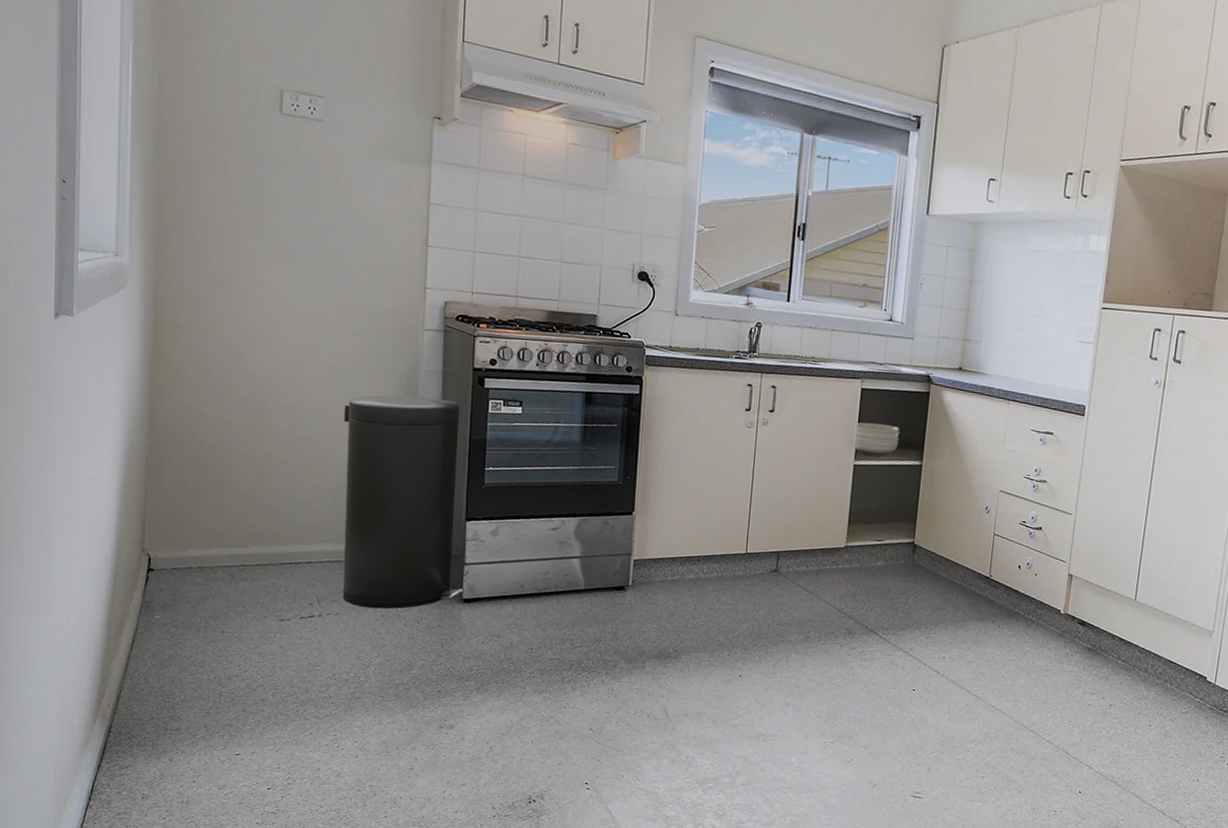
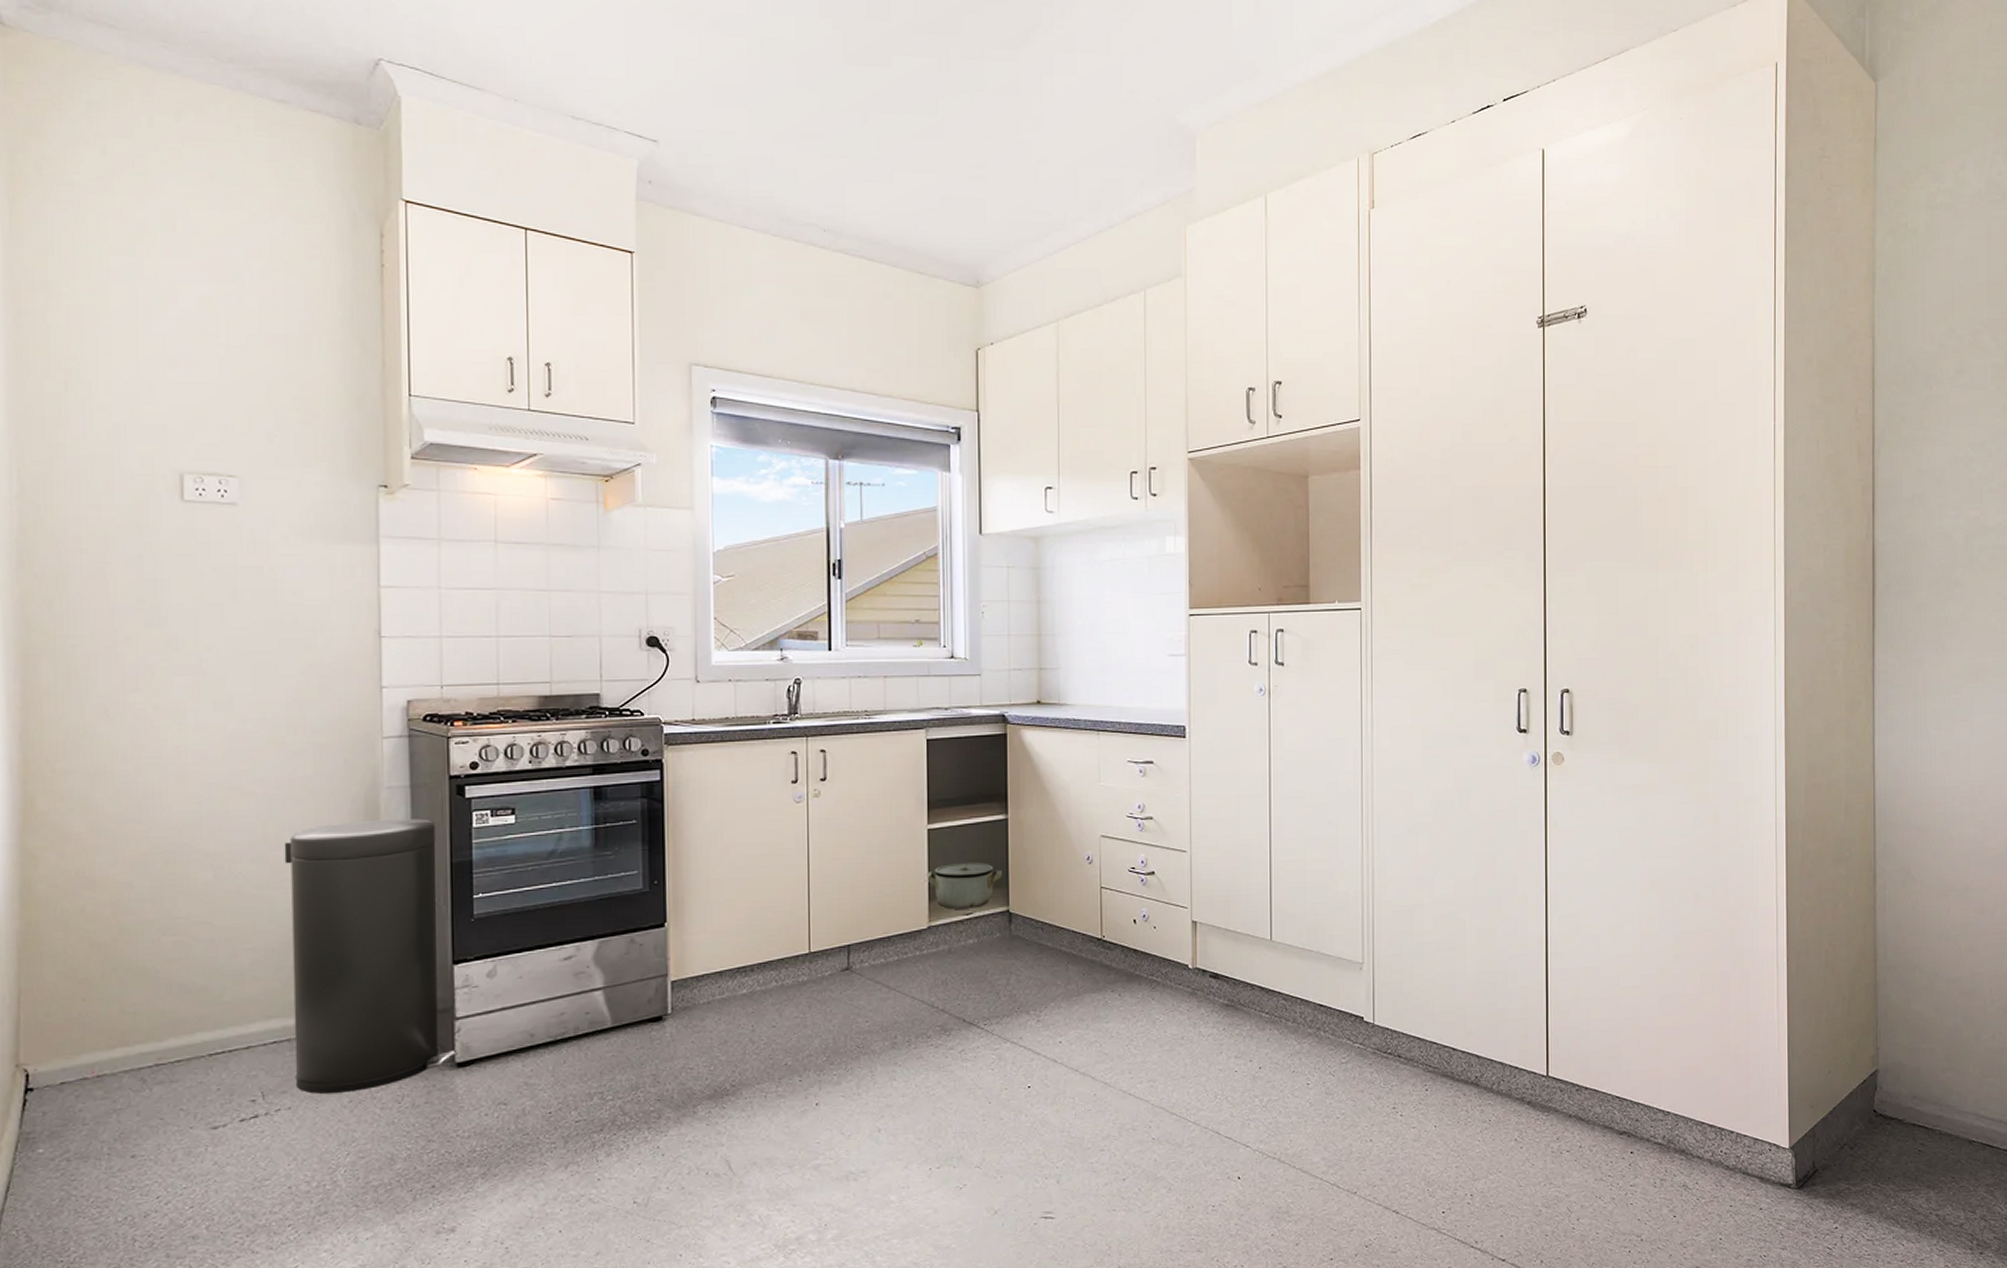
cooking pot: none [847,496,912,537] -> present [925,862,1002,909]
bowl: present [853,422,901,457] -> none [924,777,978,816]

